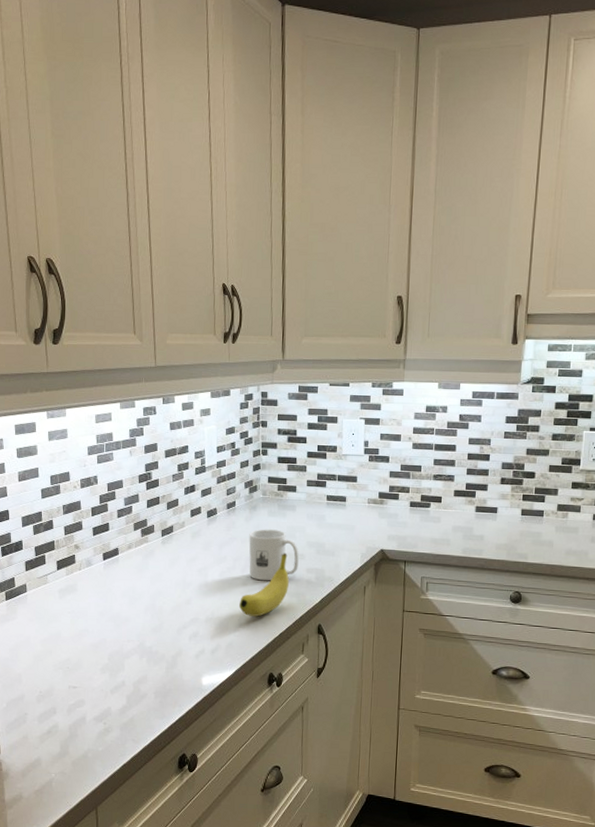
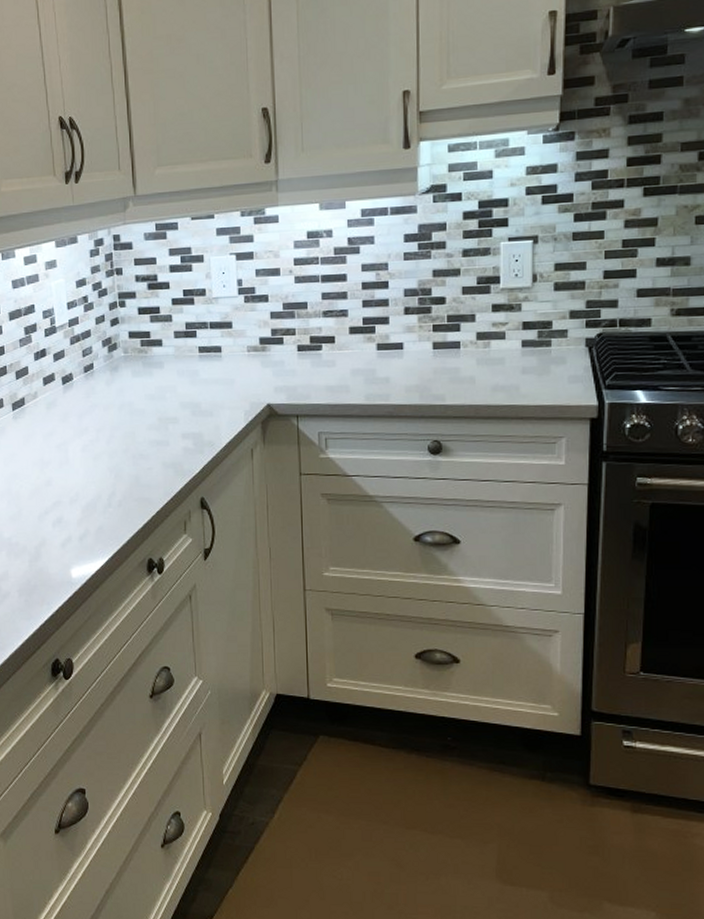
fruit: present [239,553,289,617] -> none [107,417,163,494]
mug: present [249,529,300,581] -> none [112,391,173,452]

